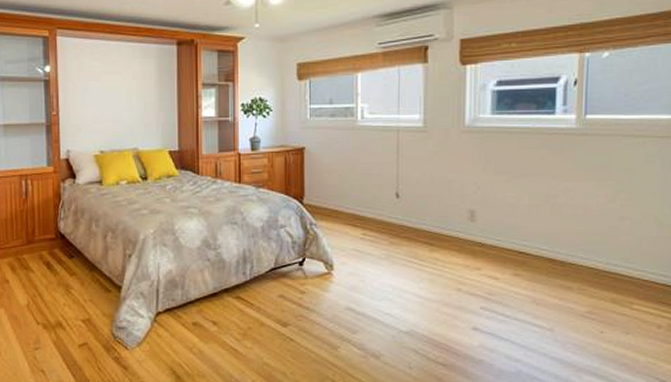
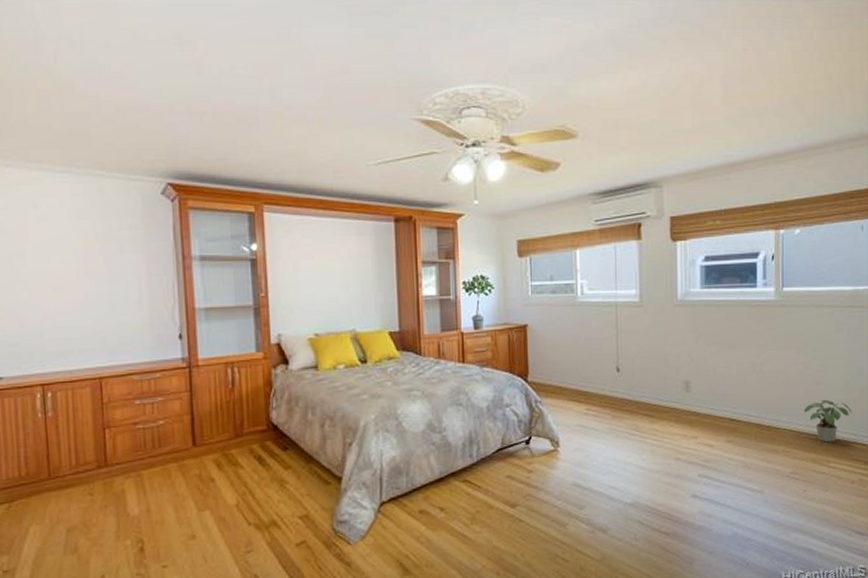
potted plant: none [605,236,663,282] -> present [804,399,853,442]

